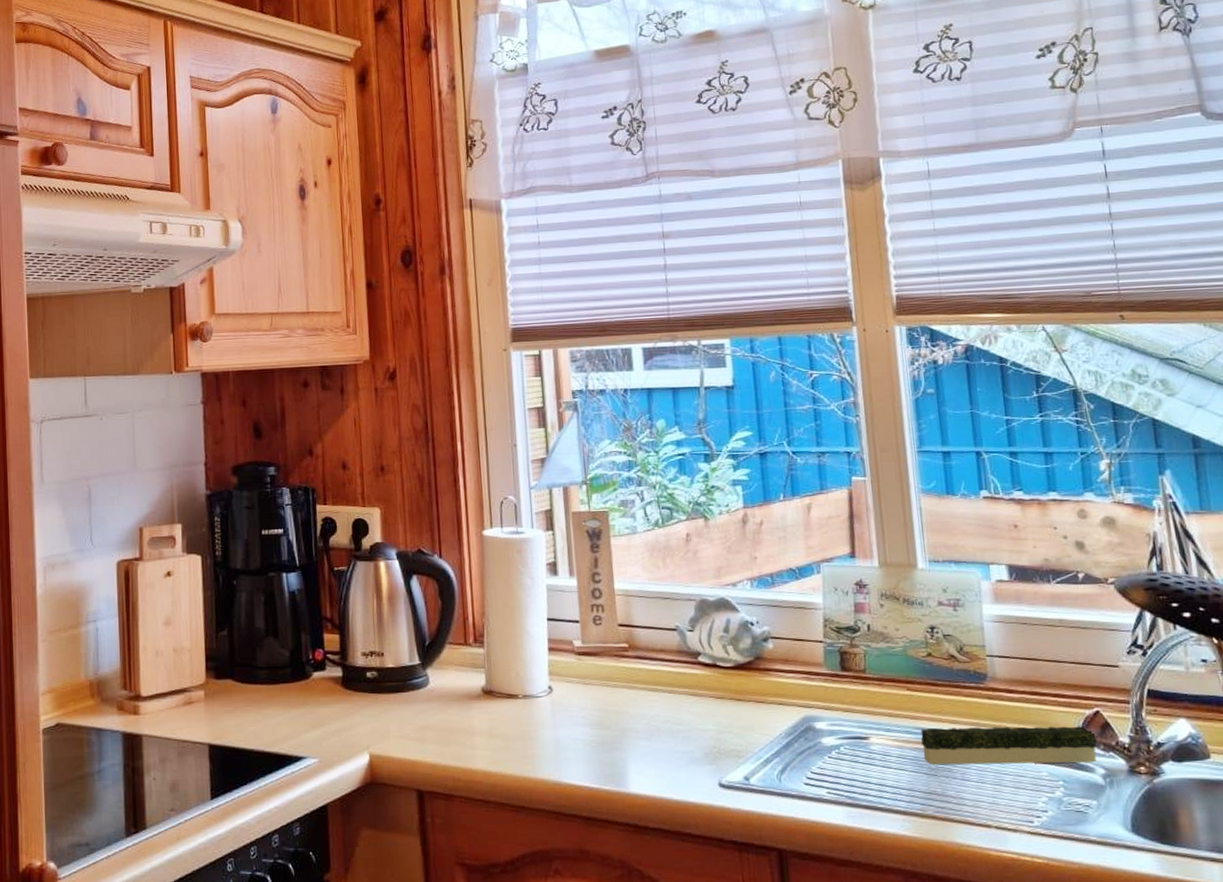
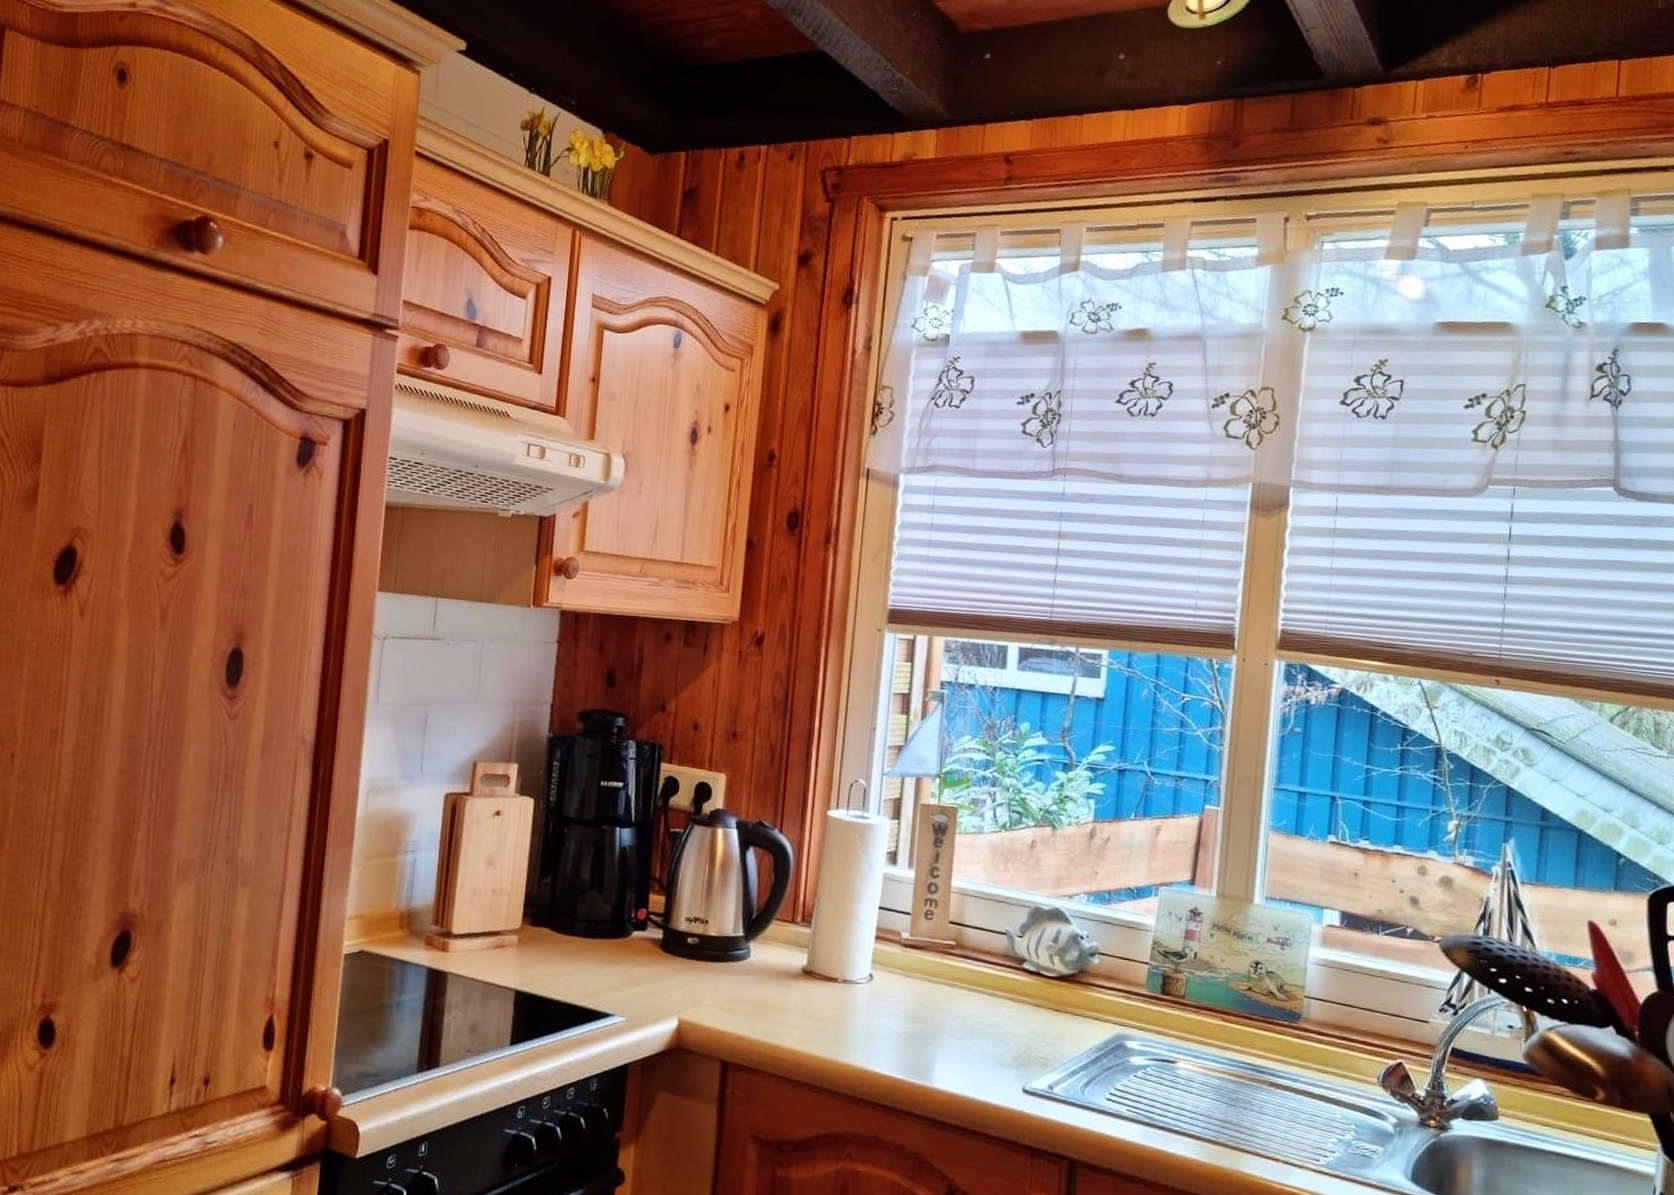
sponge: present [920,726,1097,764] -> none [1226,1059,1395,1112]

